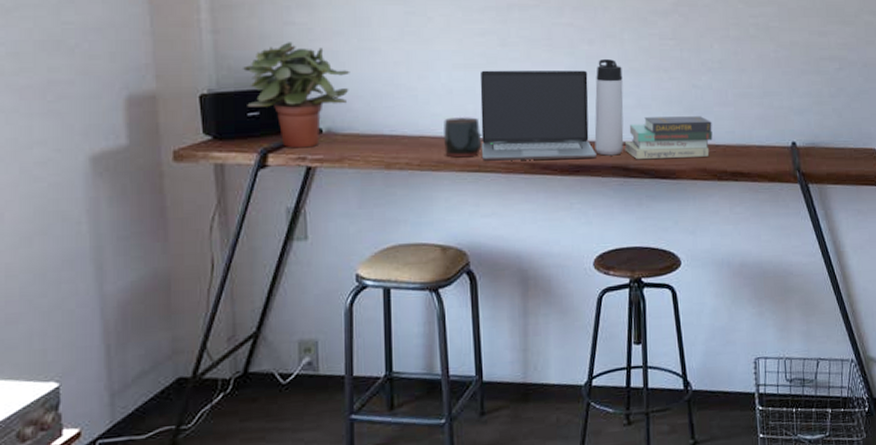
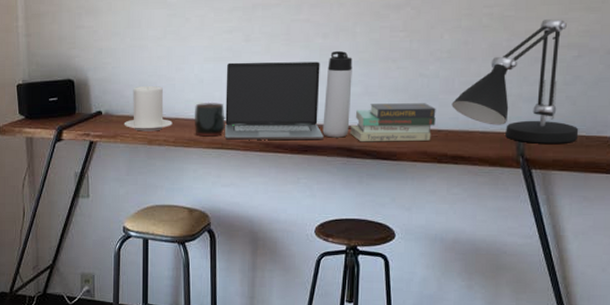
potted plant: present [243,42,350,148] -> none [47,42,124,126]
candle: none [352,96,416,153] -> present [124,85,173,132]
desk lamp: none [727,32,847,158] -> present [452,19,579,145]

